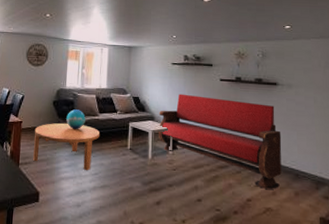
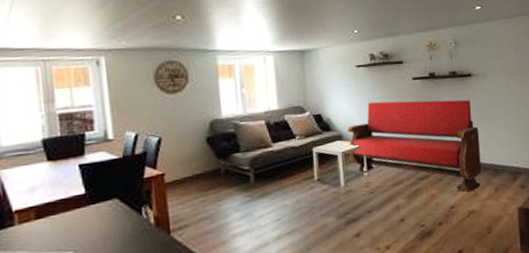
coffee table: present [33,123,100,171] -> none [185,161,277,224]
decorative globe: present [66,109,86,129] -> none [228,143,256,170]

